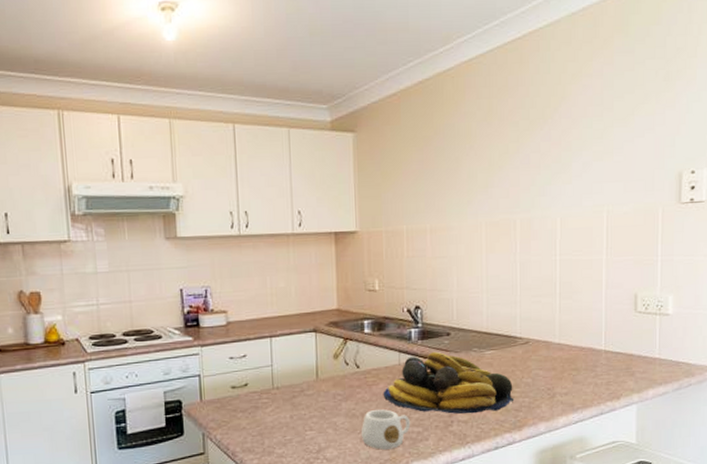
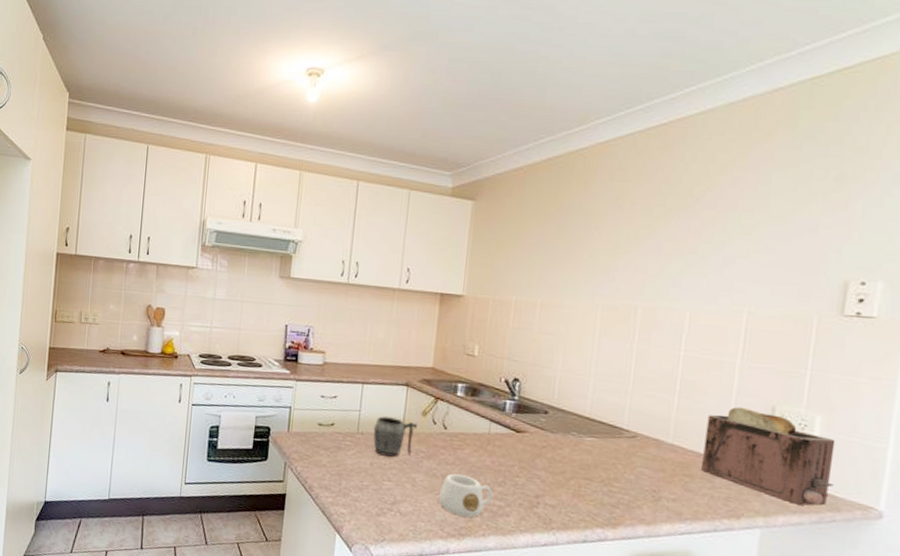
mug: none [288,366,332,406] -> present [373,416,418,457]
fruit bowl: present [383,351,514,414] -> none [467,427,612,502]
toaster: none [585,298,687,377] -> present [701,406,836,506]

